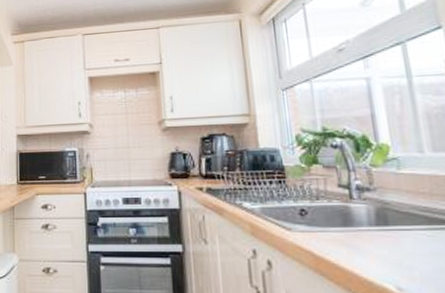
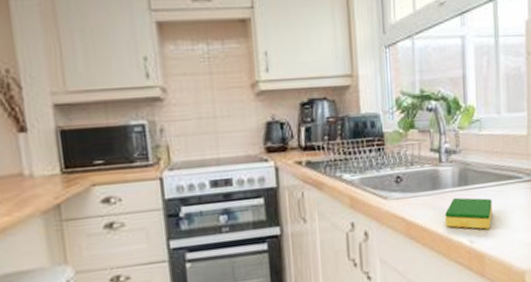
dish sponge: none [362,237,426,278] -> present [445,197,493,230]

